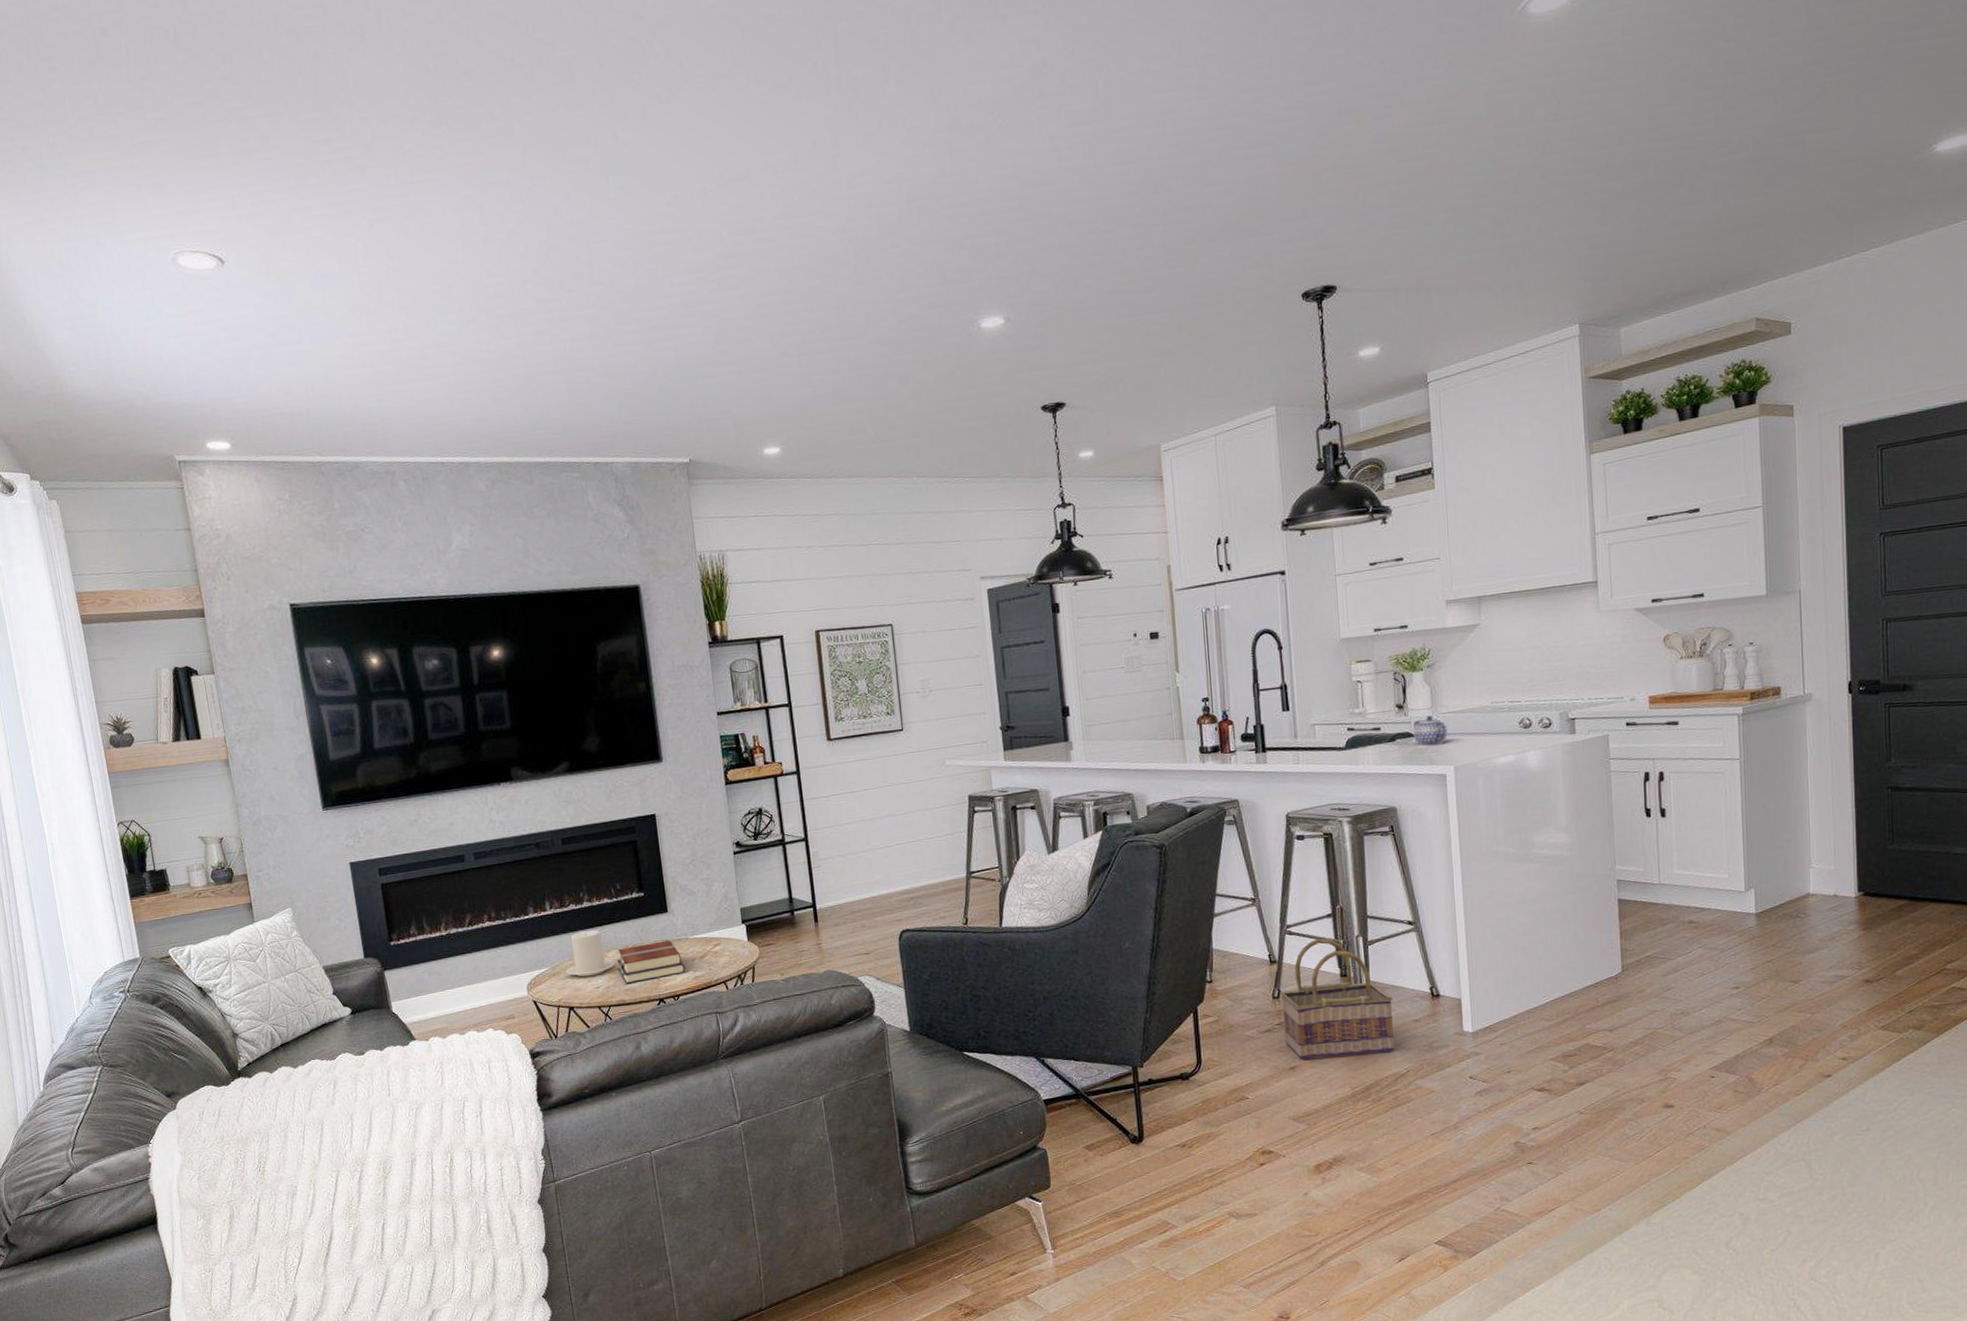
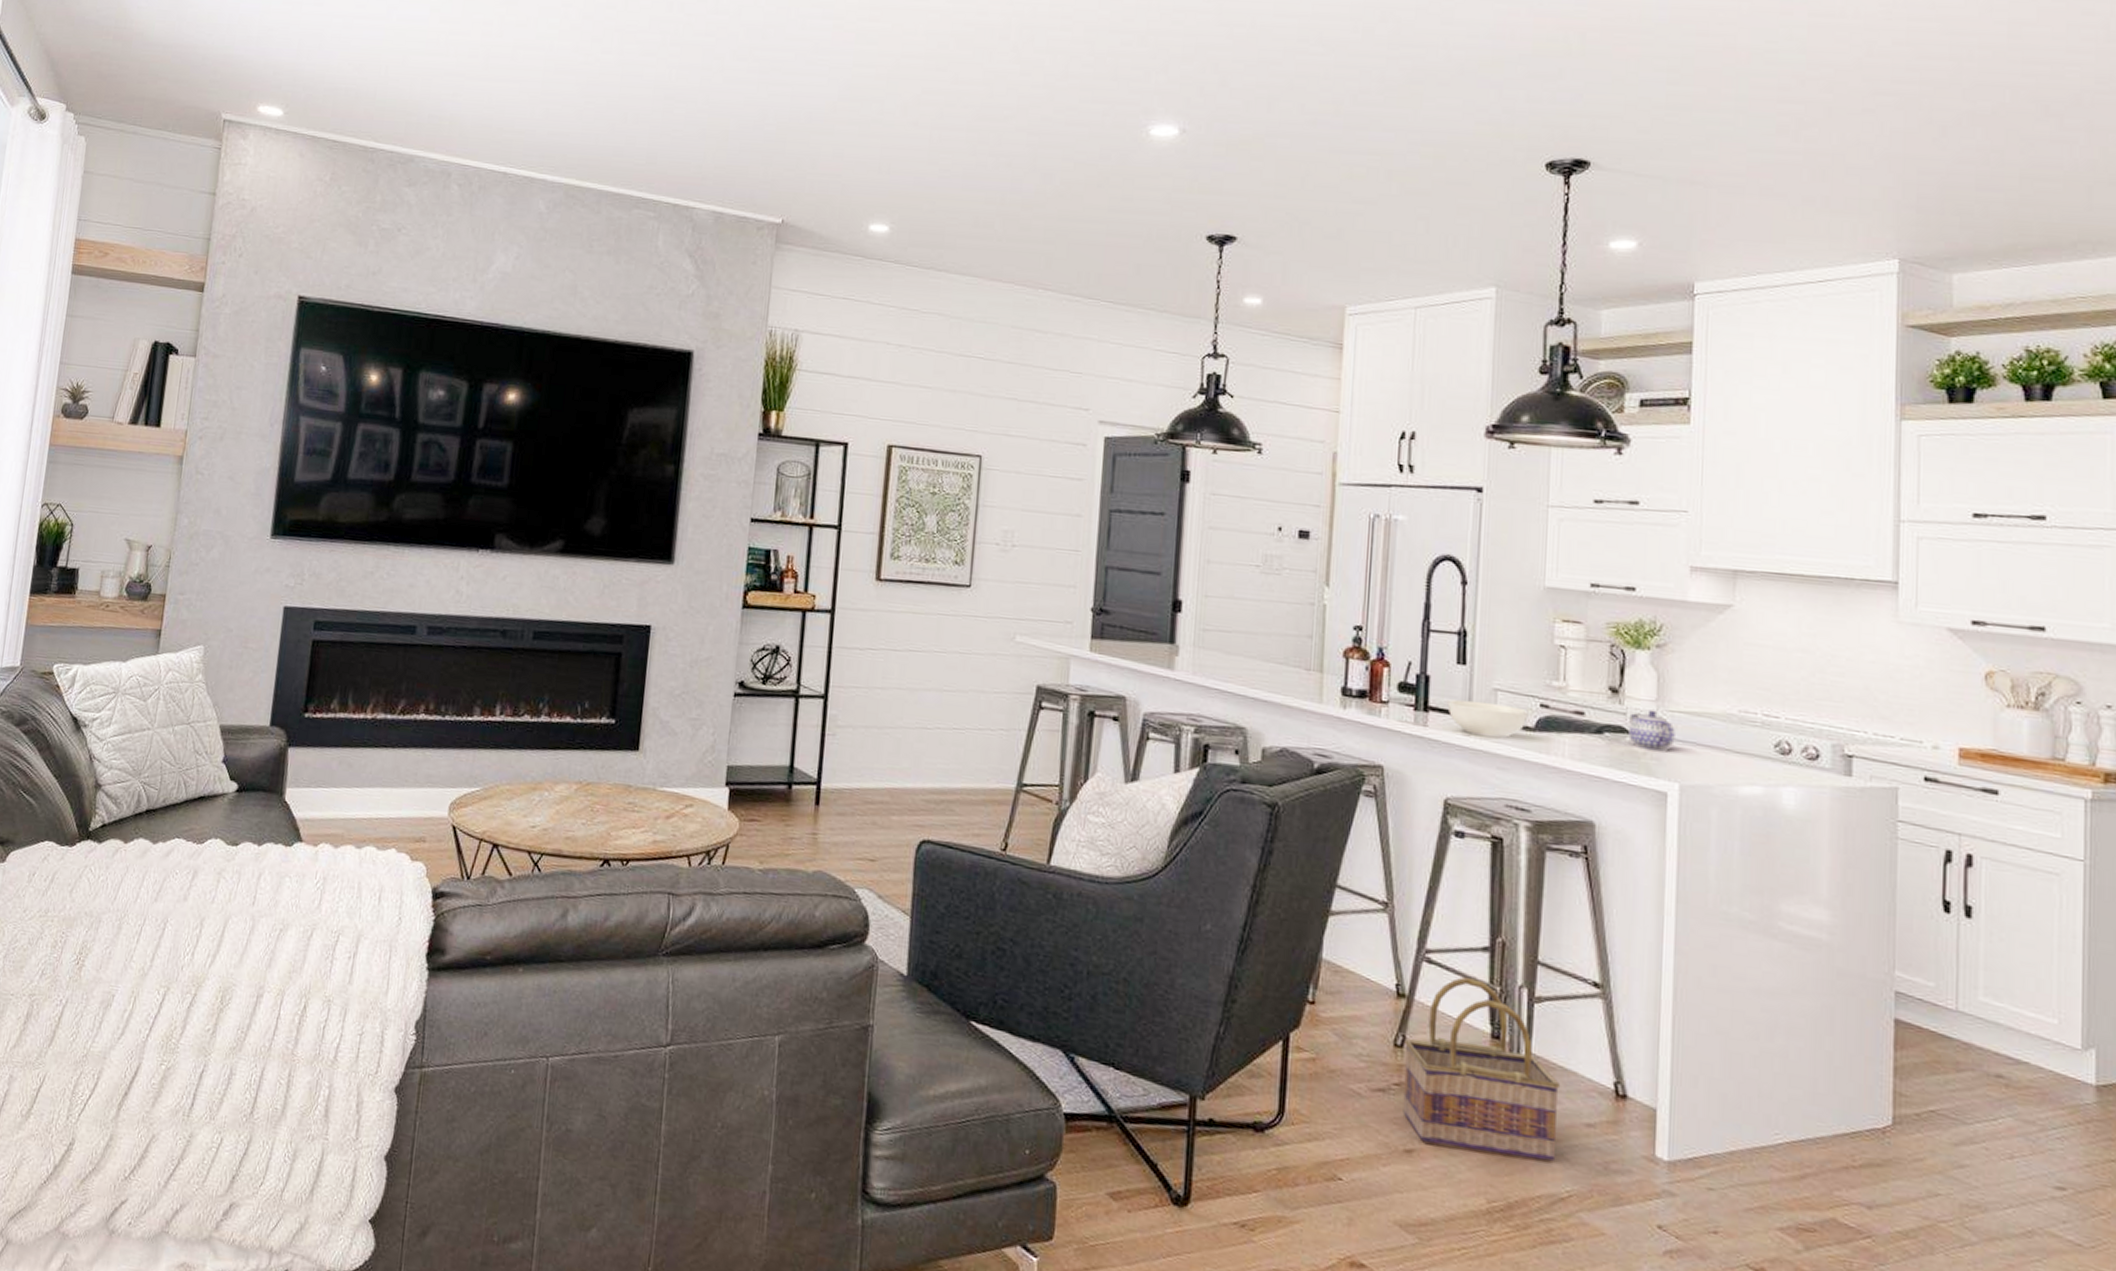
candle: present [566,929,615,977] -> none [500,751,560,811]
books: present [616,940,686,984] -> none [562,783,645,833]
bowl: none [1279,734,1340,762] -> present [1447,699,1529,739]

